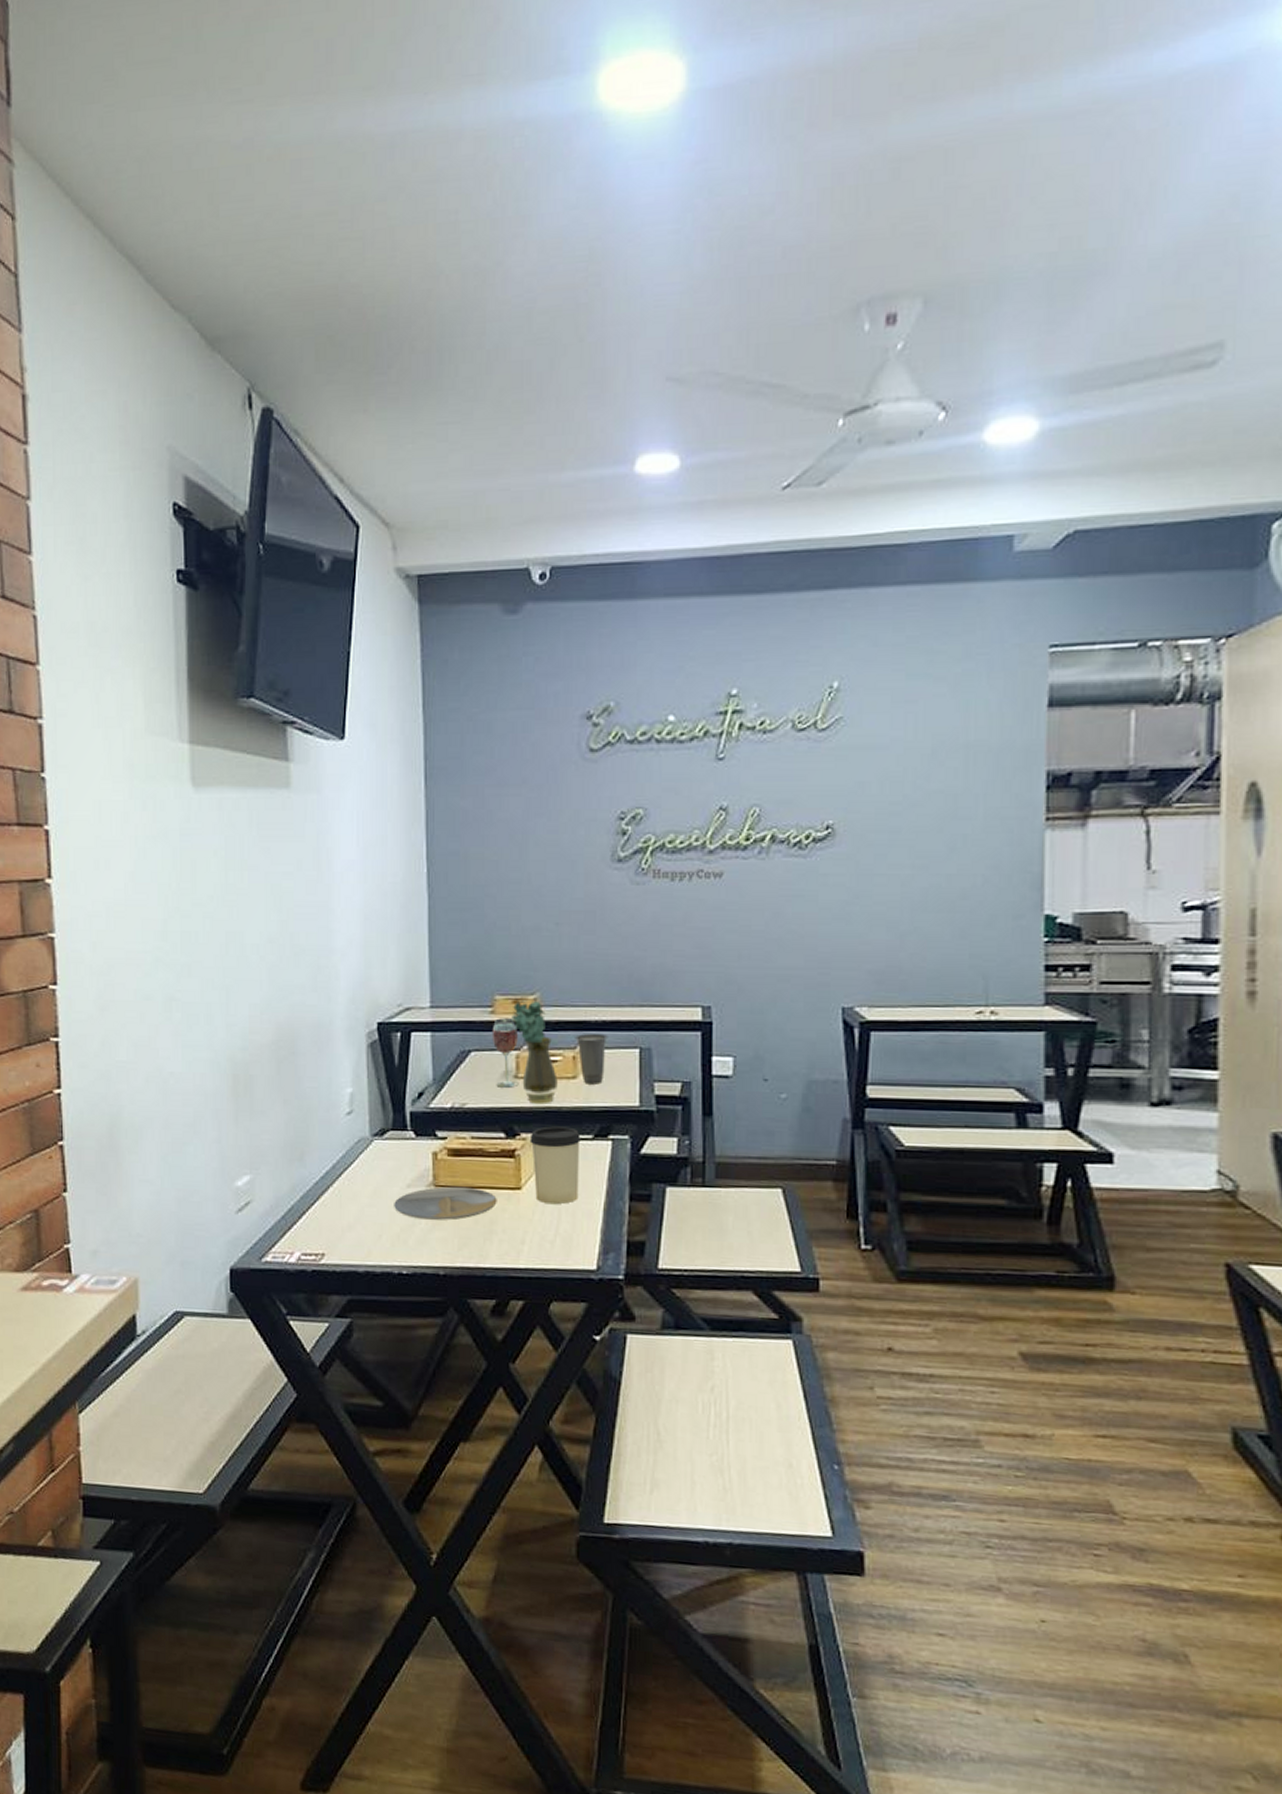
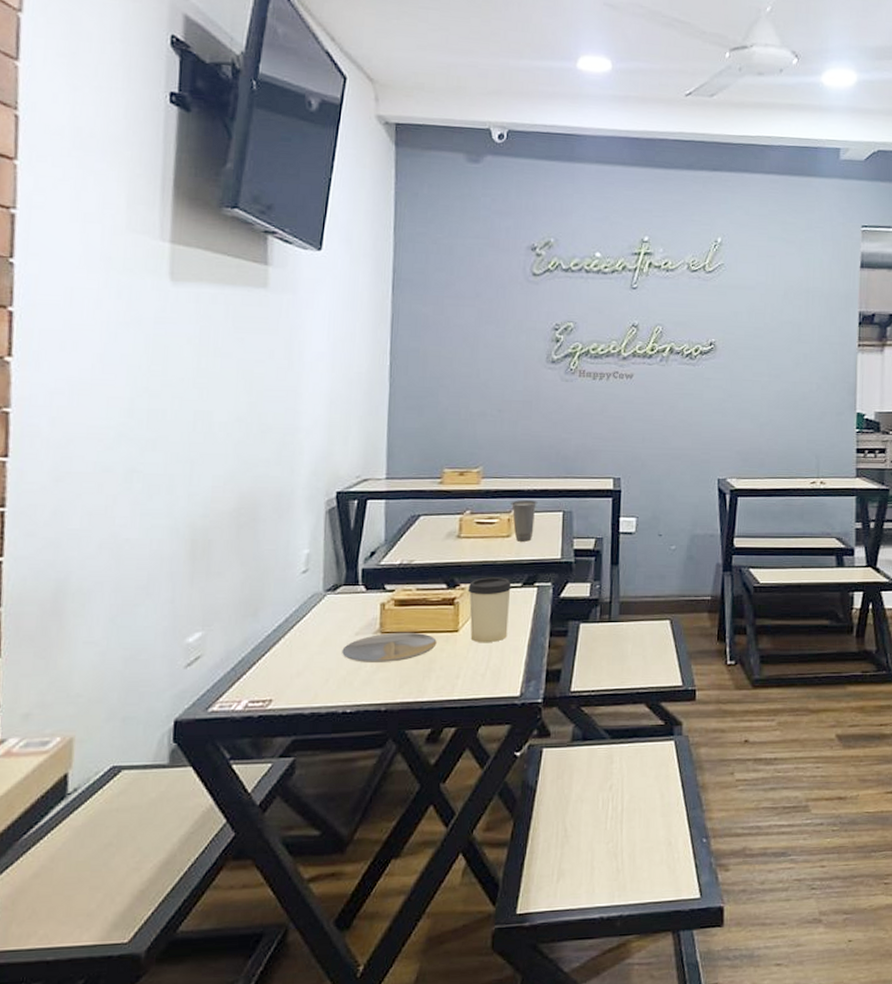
wineglass: present [492,1018,519,1088] -> none [439,488,462,546]
vase: present [512,997,558,1104] -> none [457,470,494,559]

